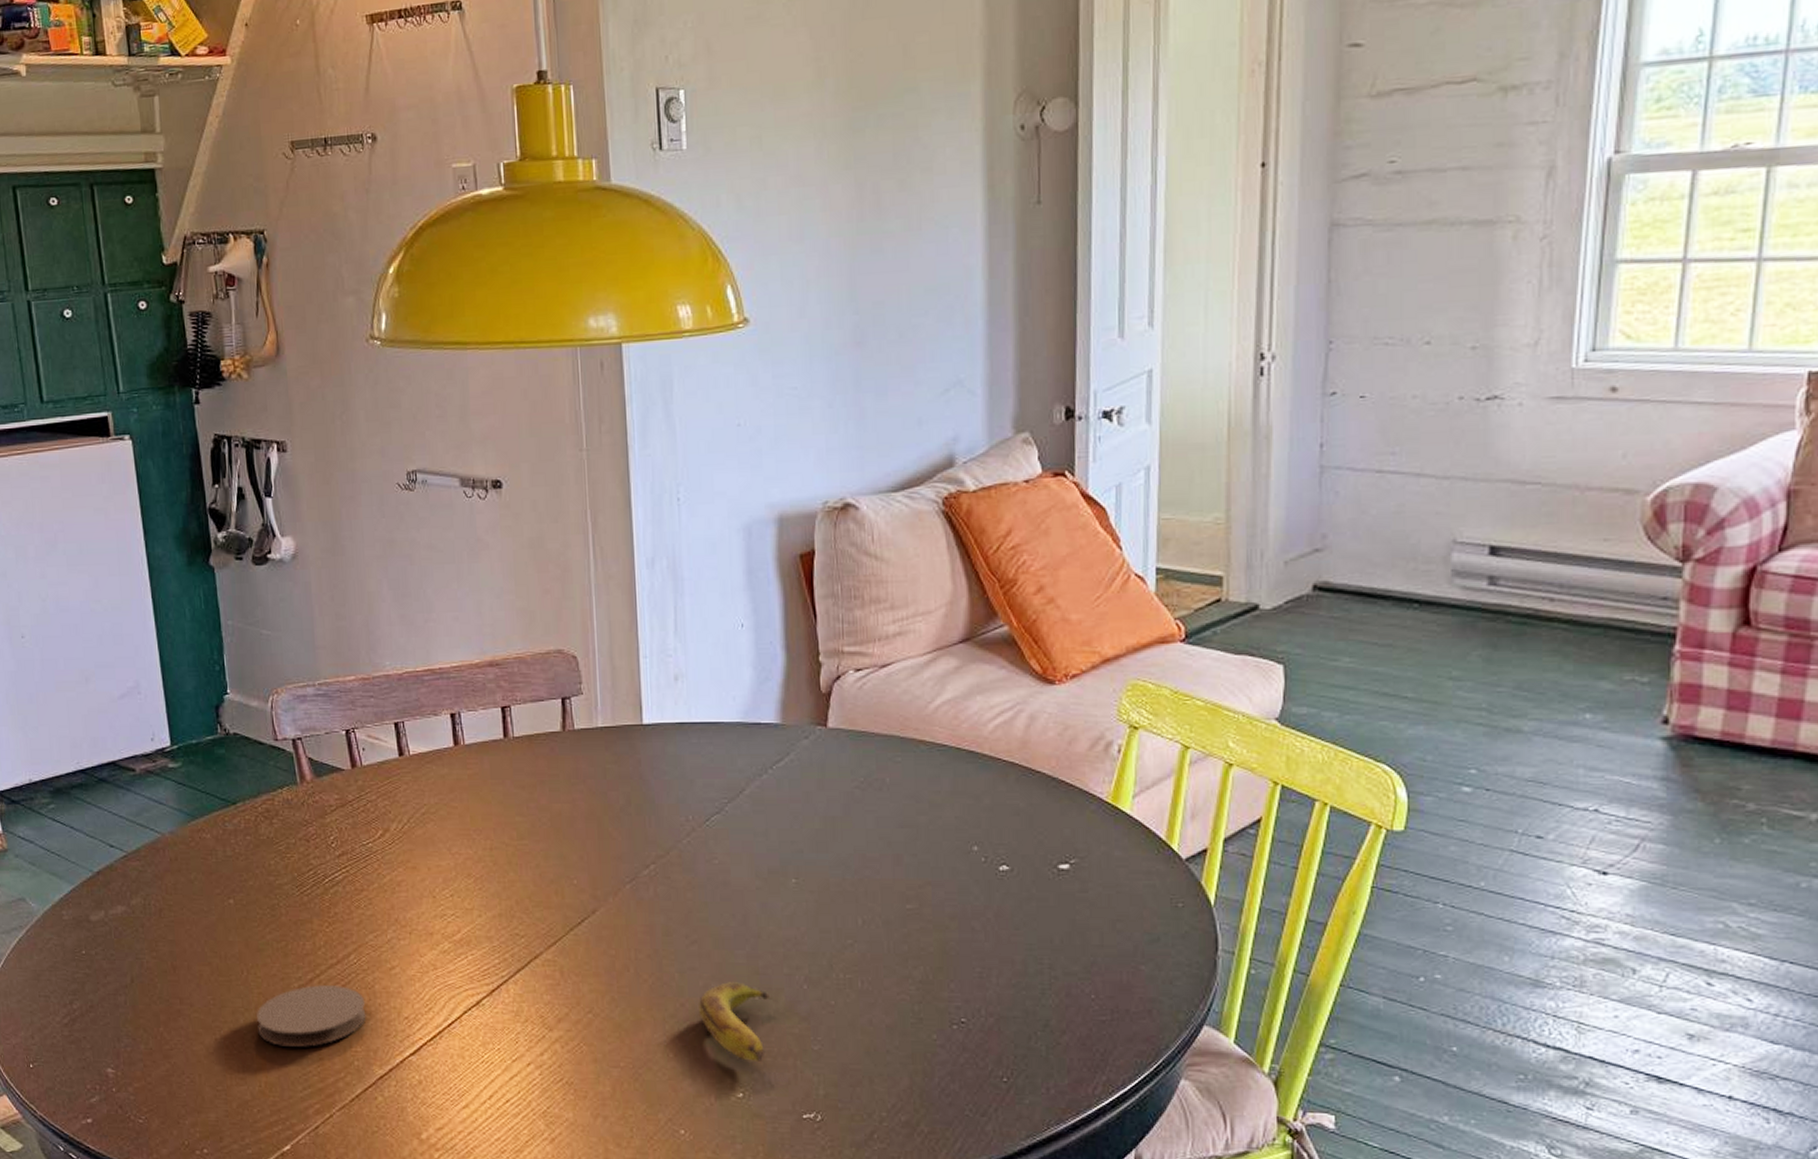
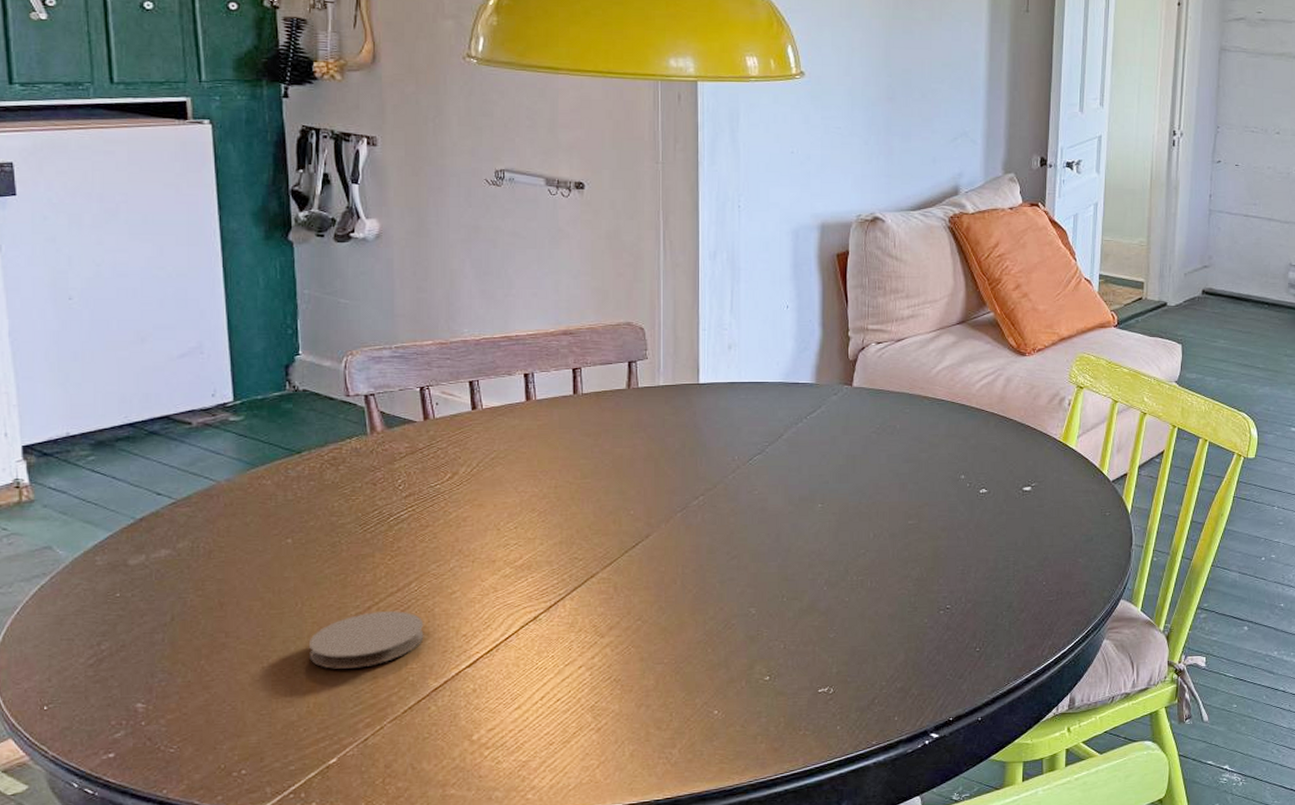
banana: present [699,981,771,1061] -> none [735,587,797,650]

